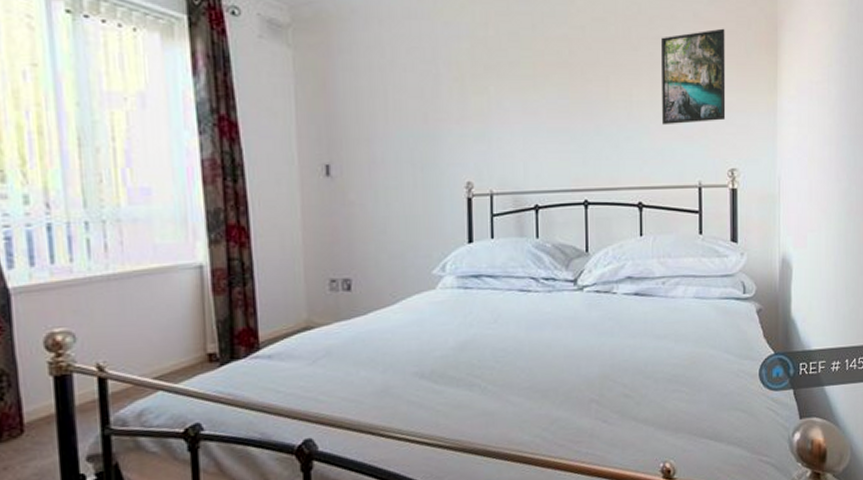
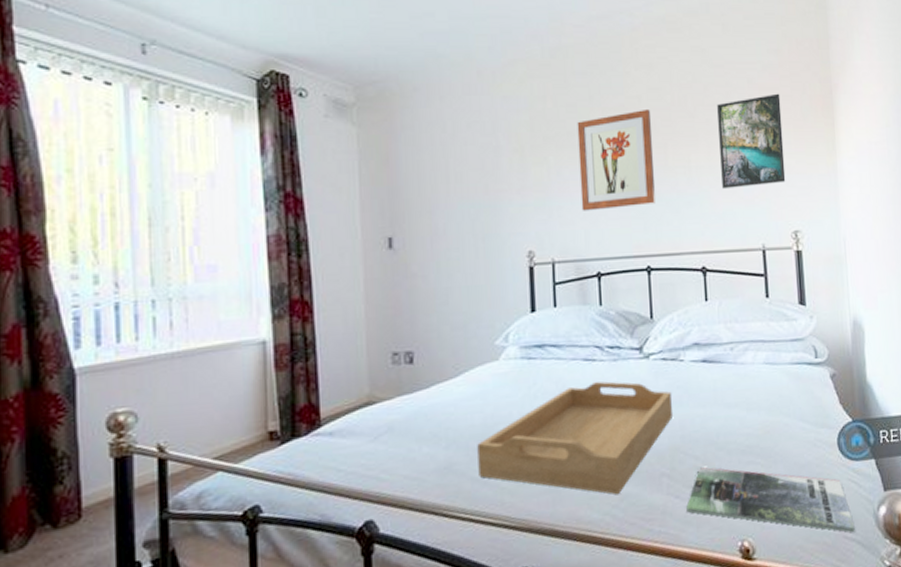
serving tray: none [413,312,605,419] -> present [477,381,674,495]
wall art: none [519,40,596,143] -> present [577,108,657,211]
magazine: none [613,394,770,457] -> present [686,467,855,533]

